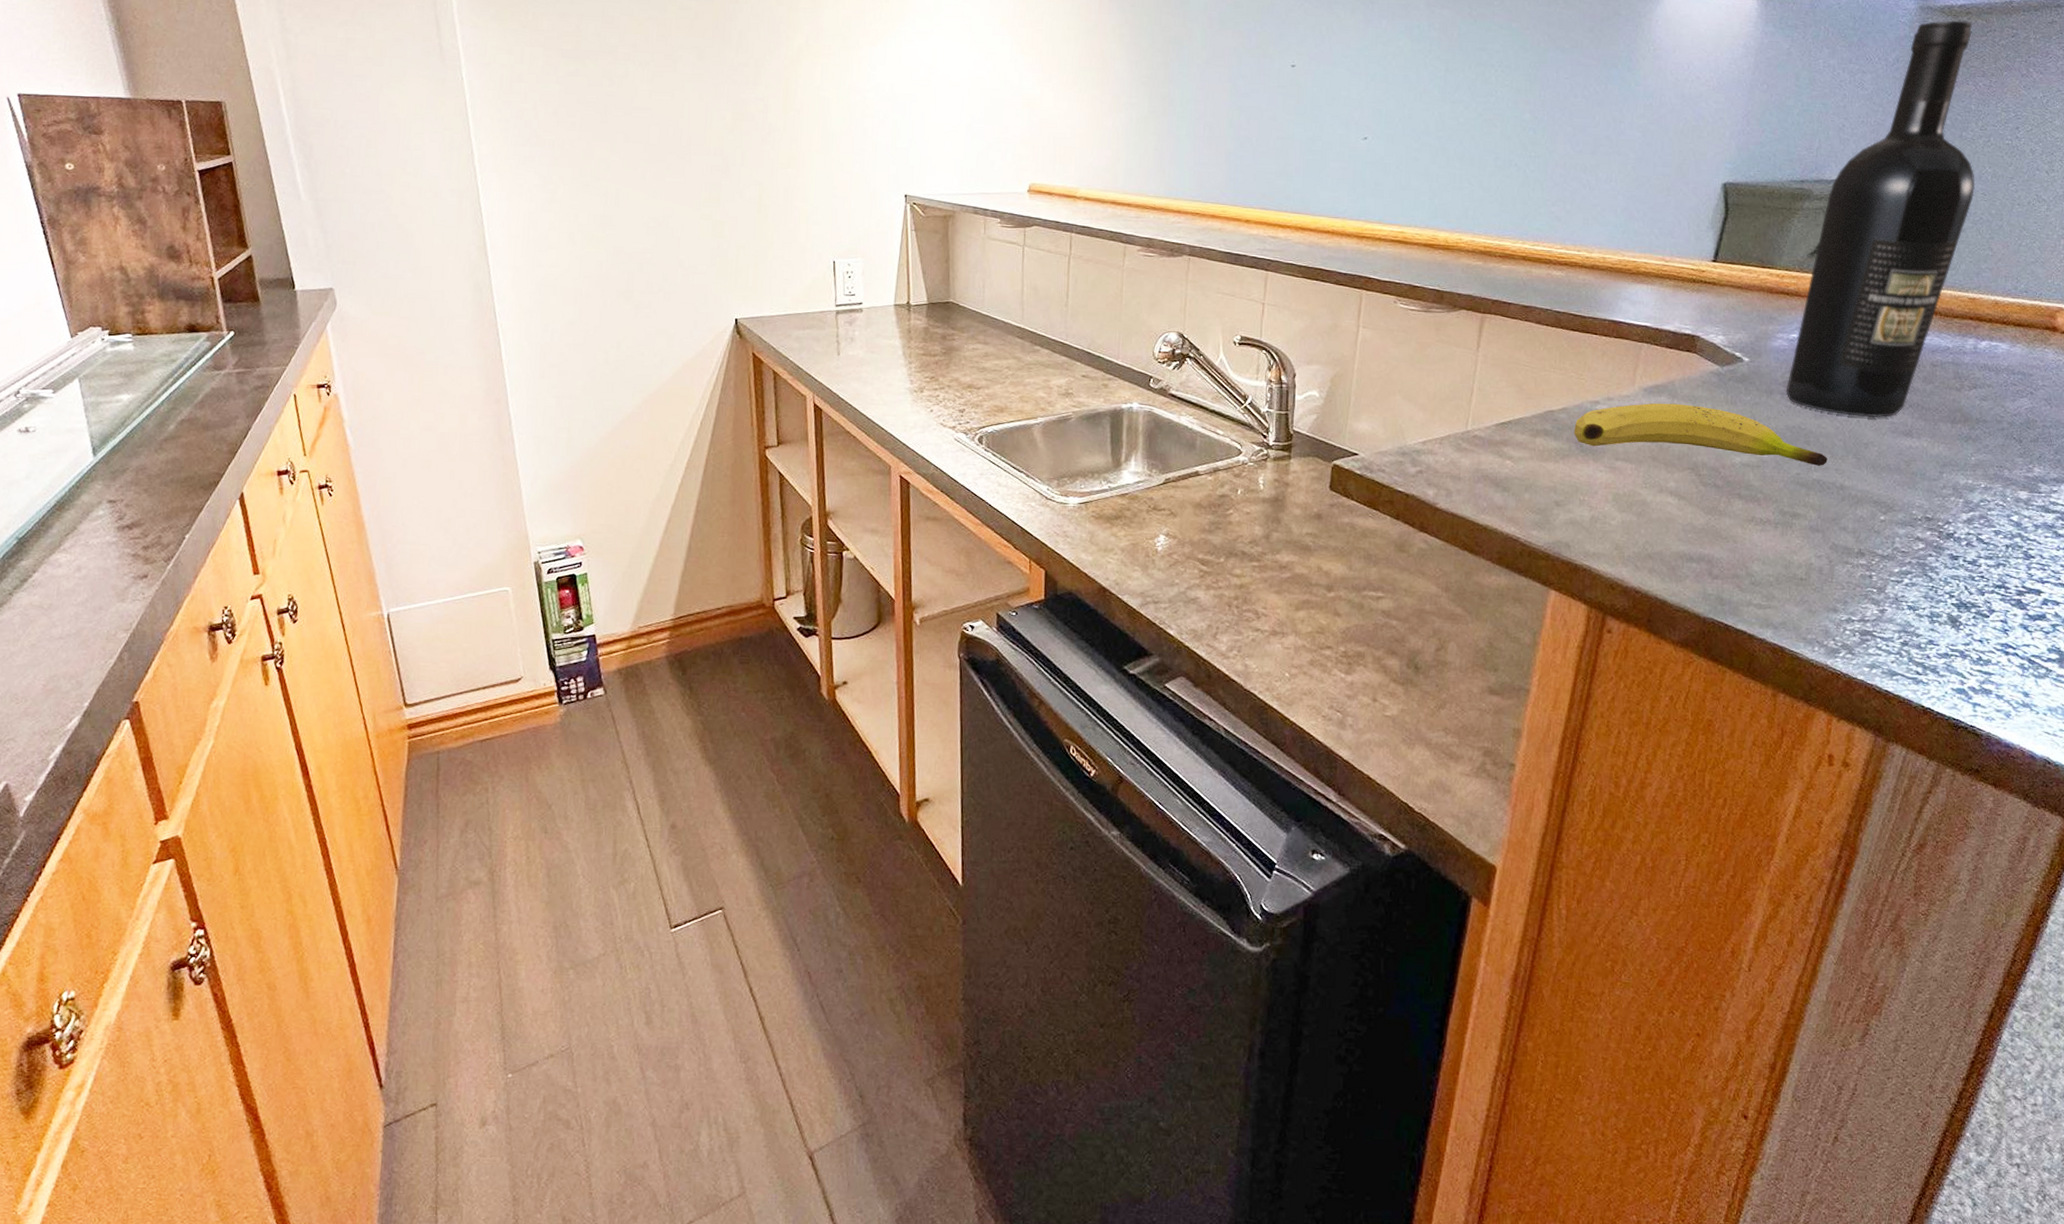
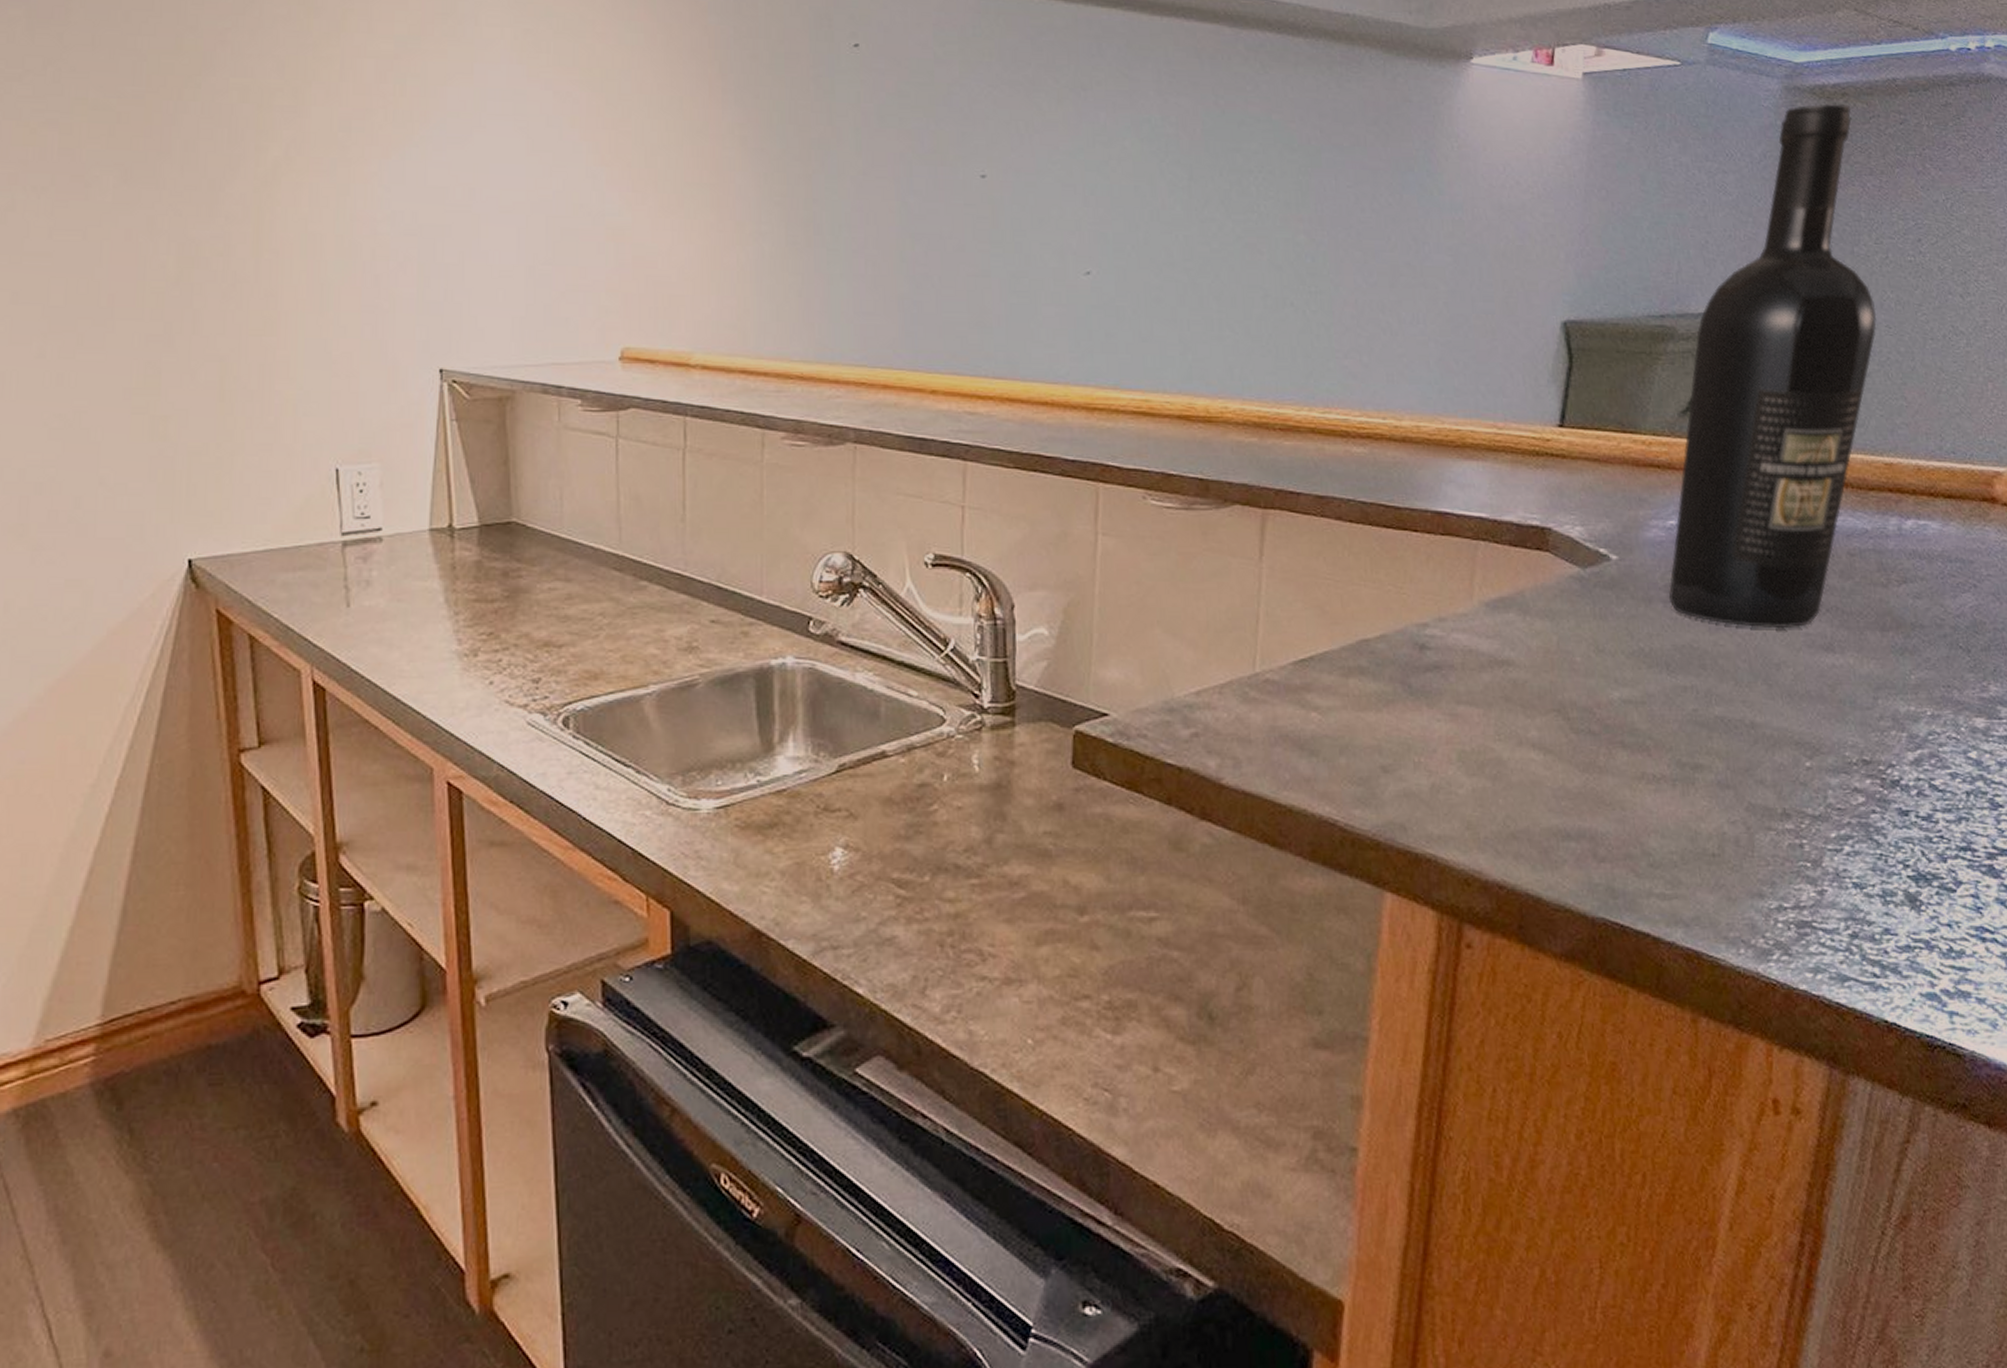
fruit: present [1574,403,1828,466] -> none [1398,621,1731,698]

